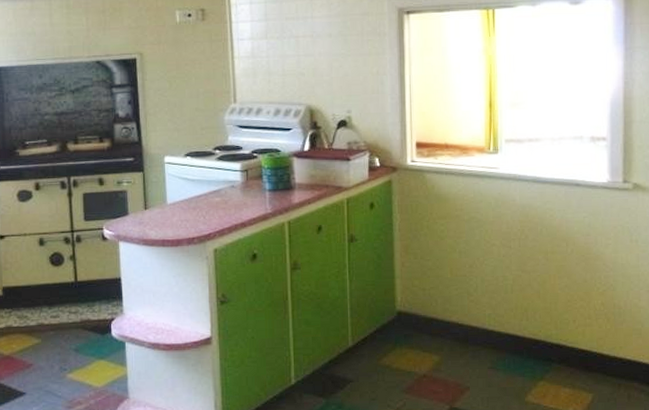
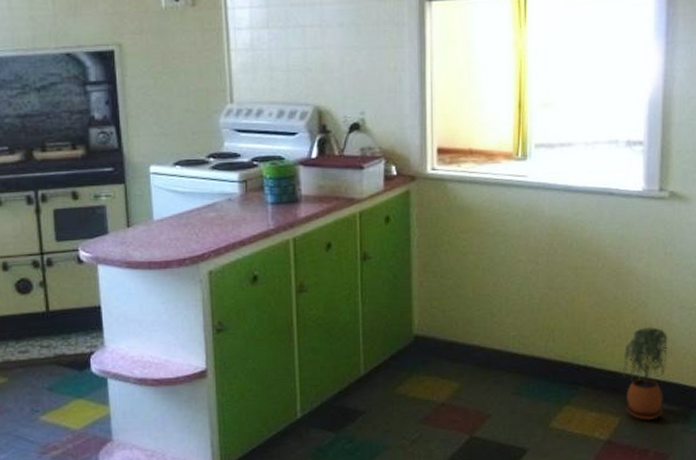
potted plant: none [593,309,637,399] -> present [622,327,668,421]

